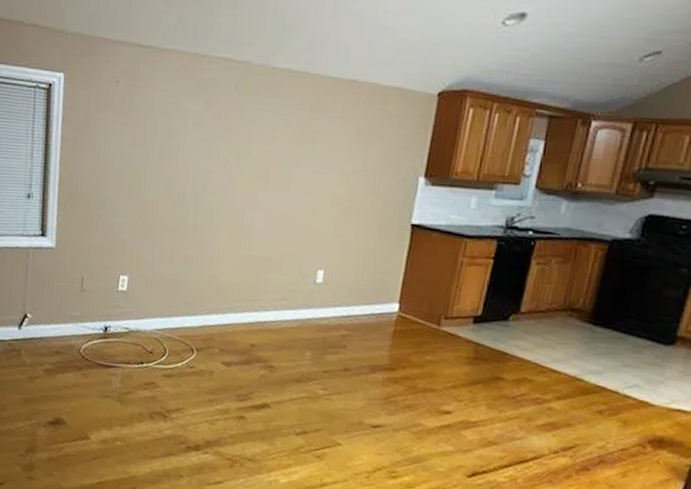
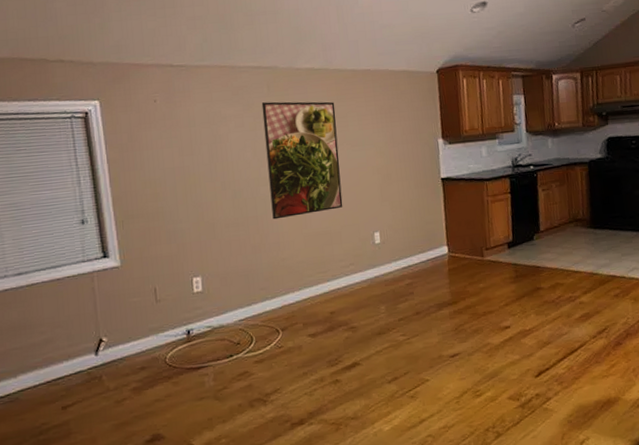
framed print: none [211,101,307,235] -> present [261,101,343,220]

